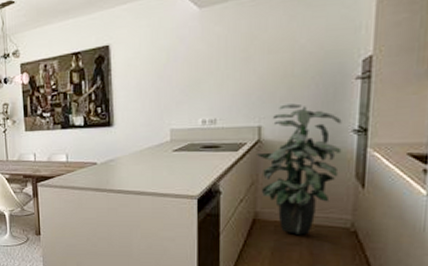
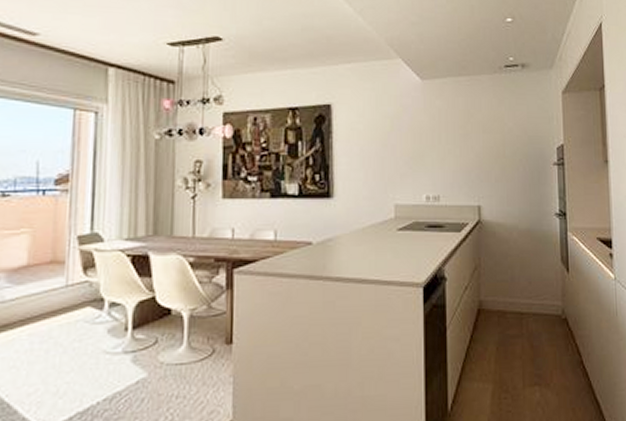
indoor plant: present [255,103,342,235] -> none [477,184,548,325]

